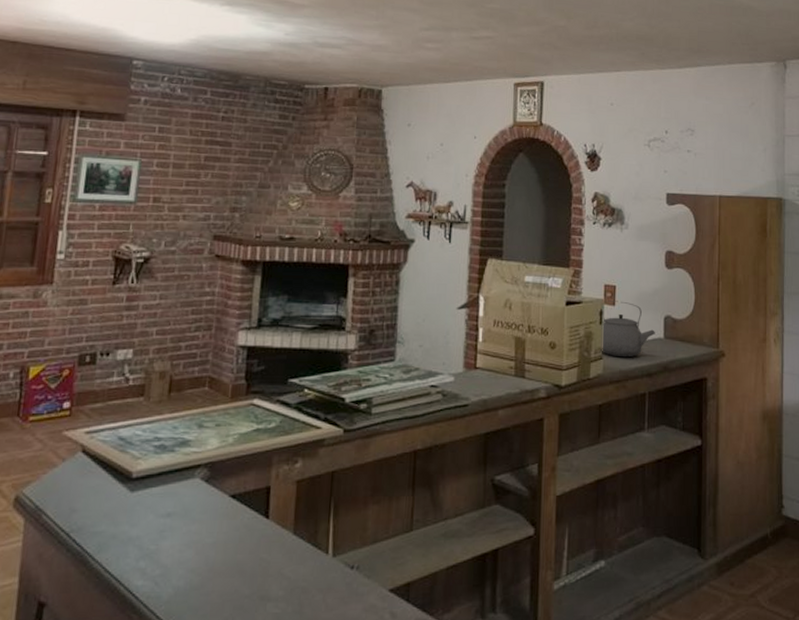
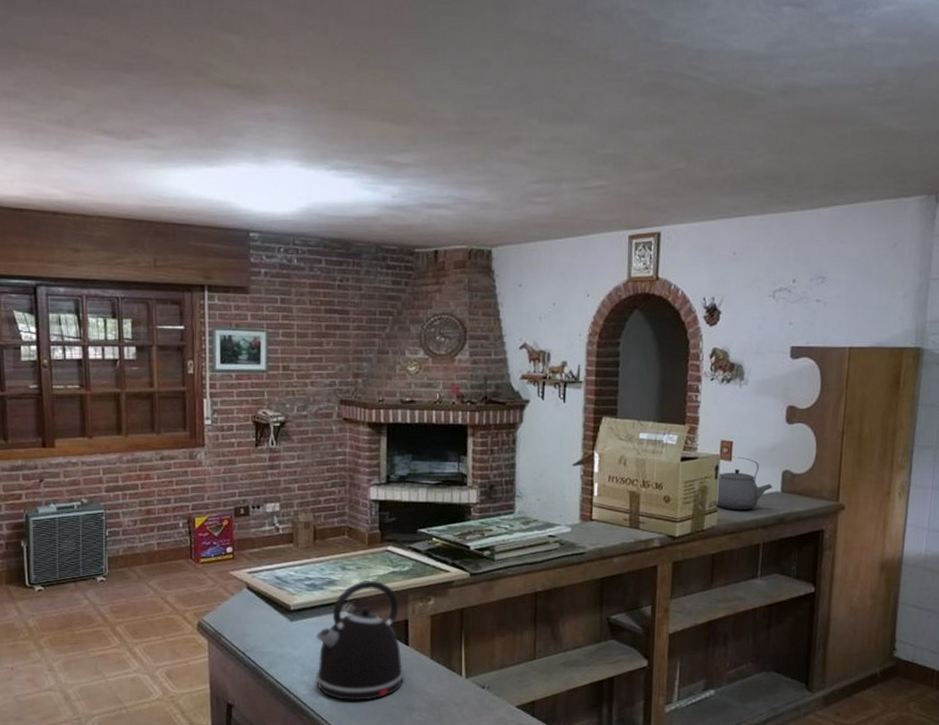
kettle: none [154,439,262,591] -> present [315,580,404,701]

